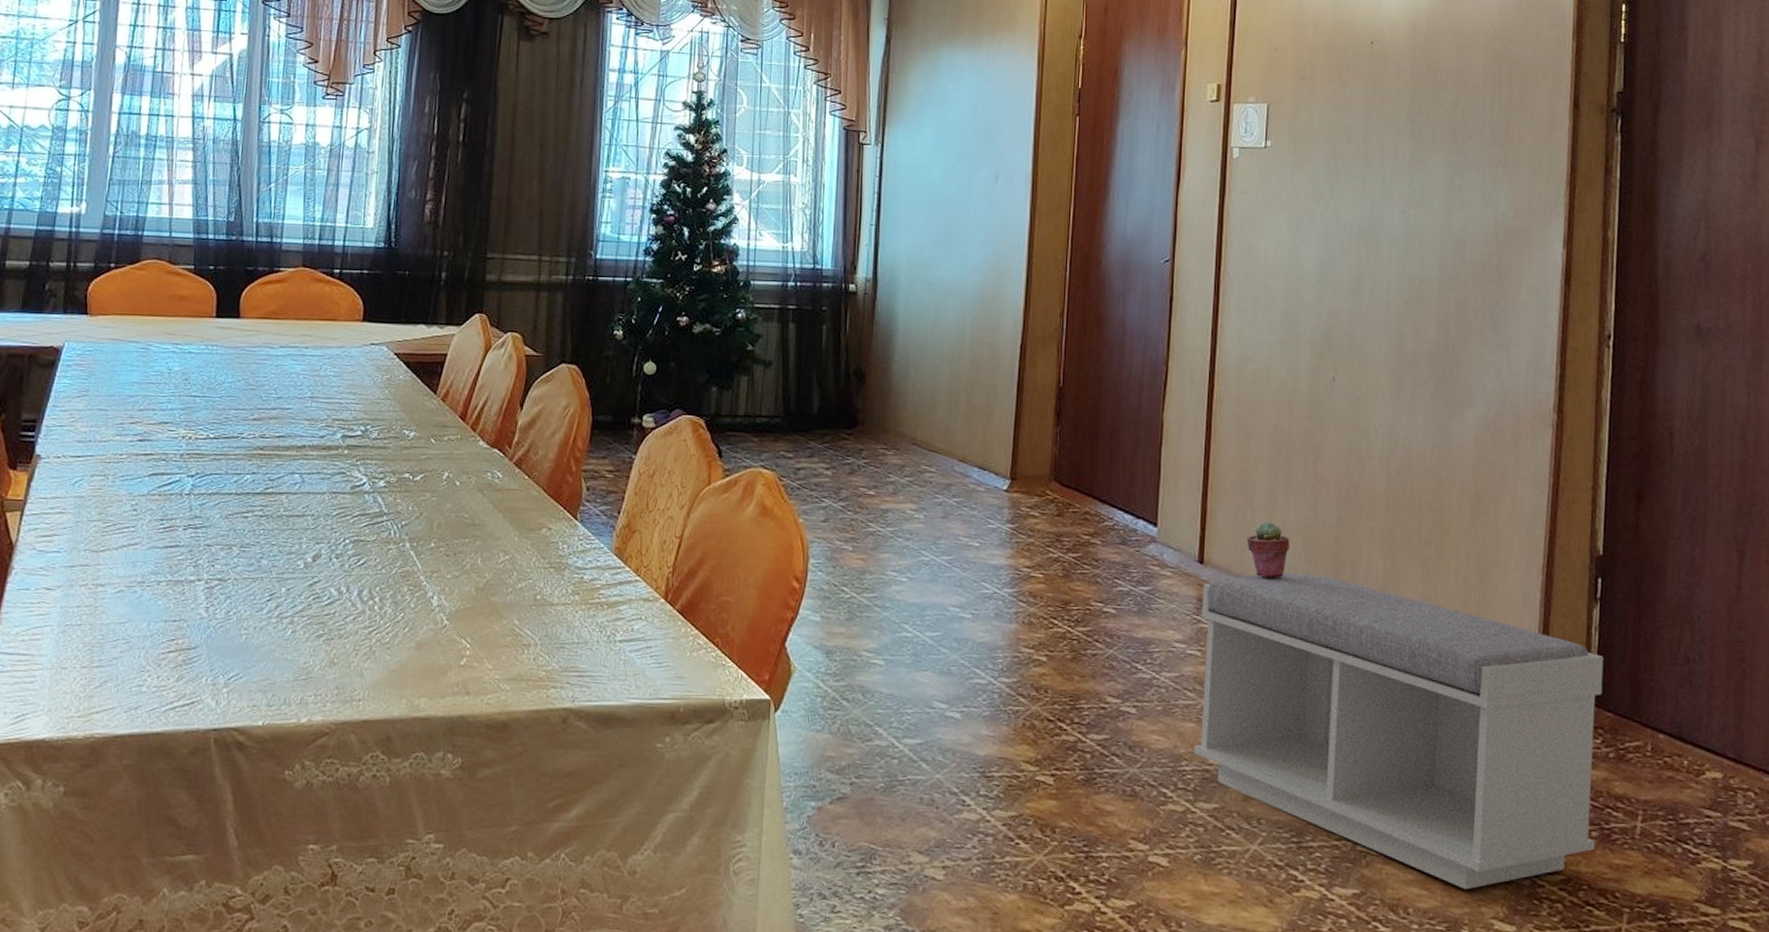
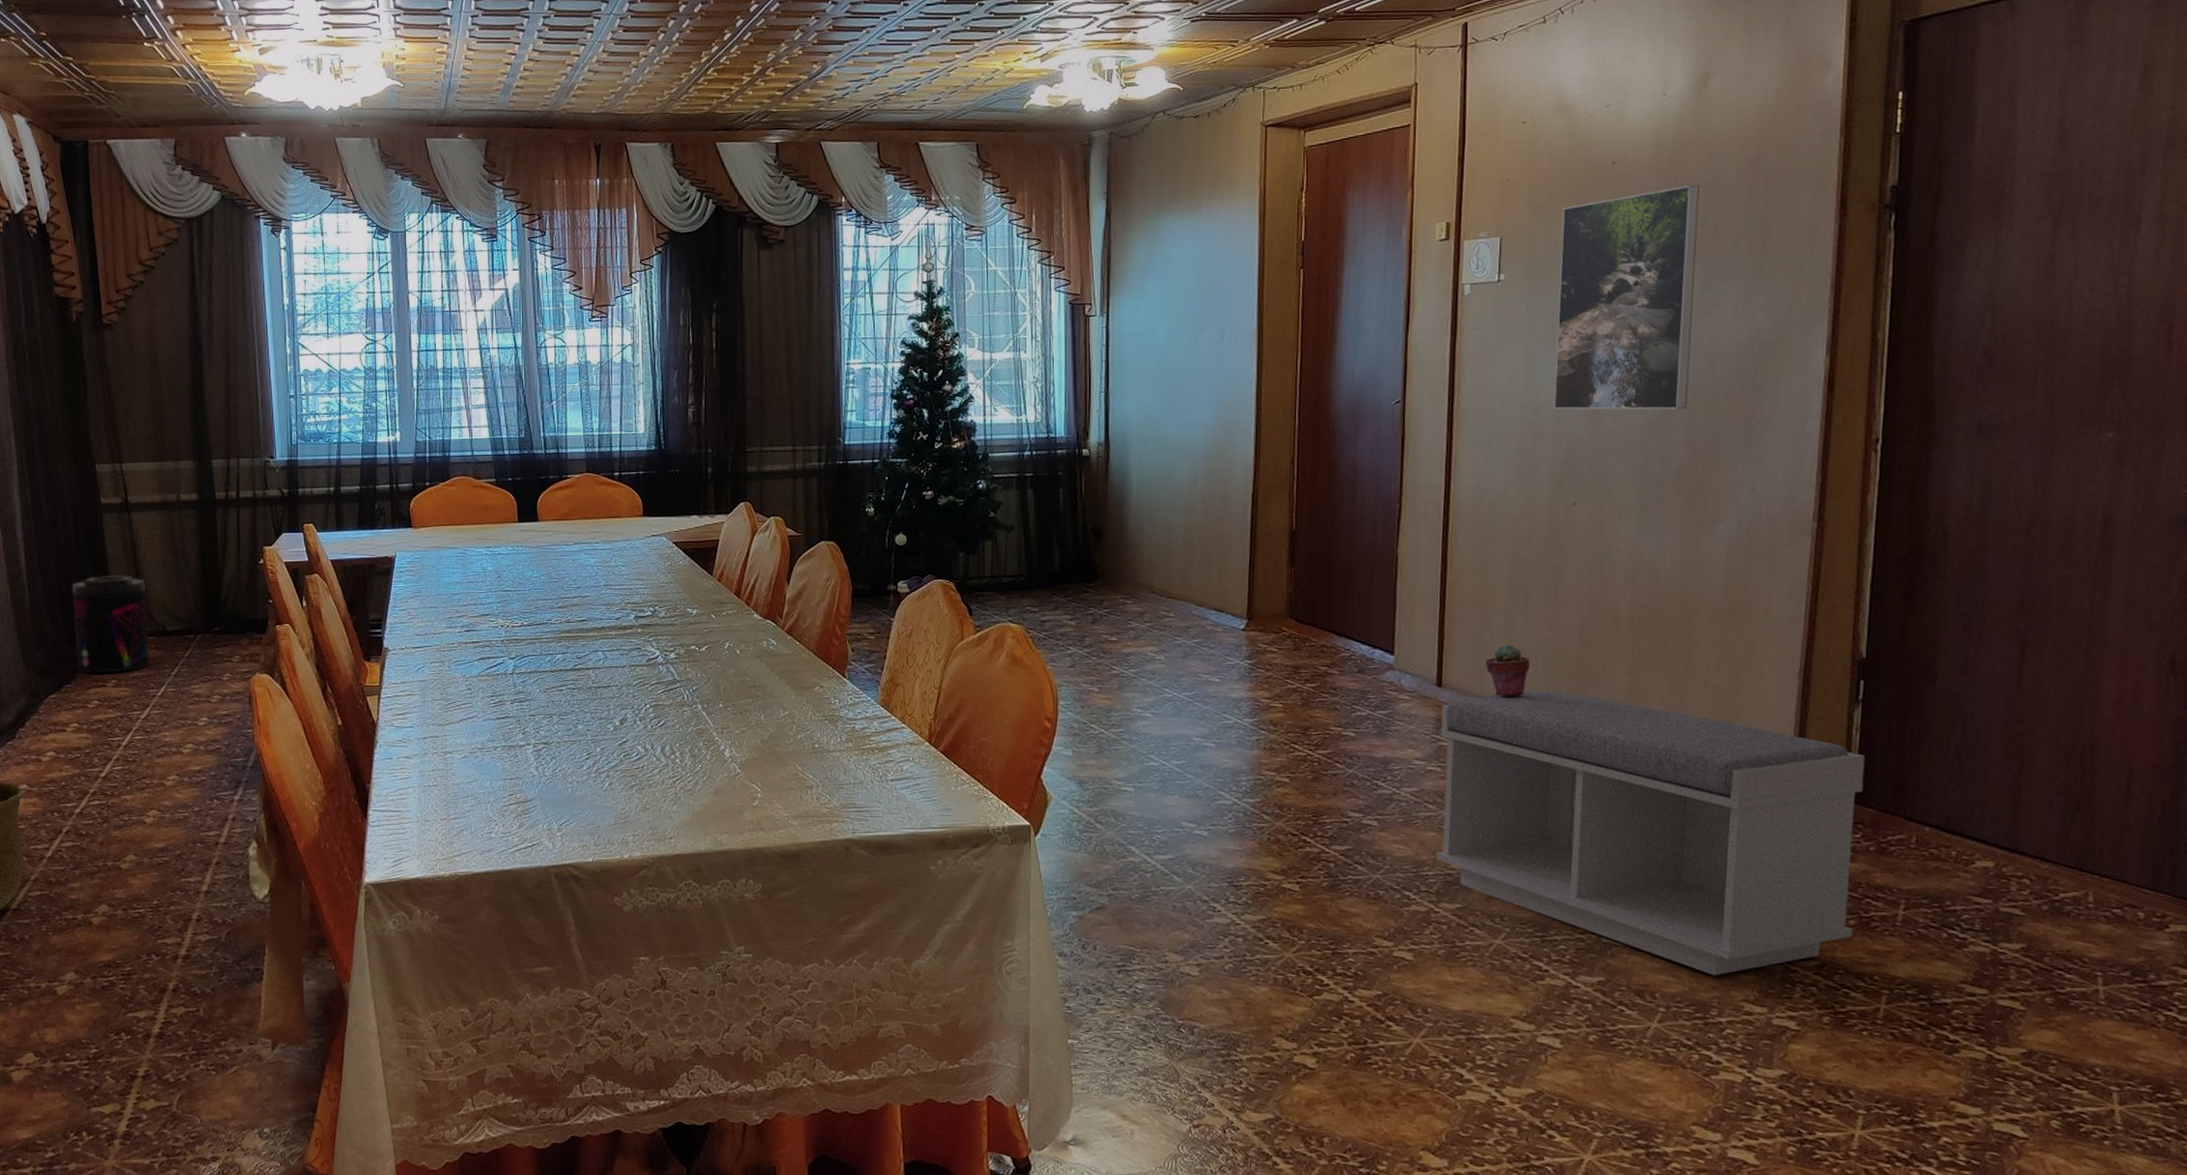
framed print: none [1315,71,1451,292] -> present [1553,184,1701,410]

